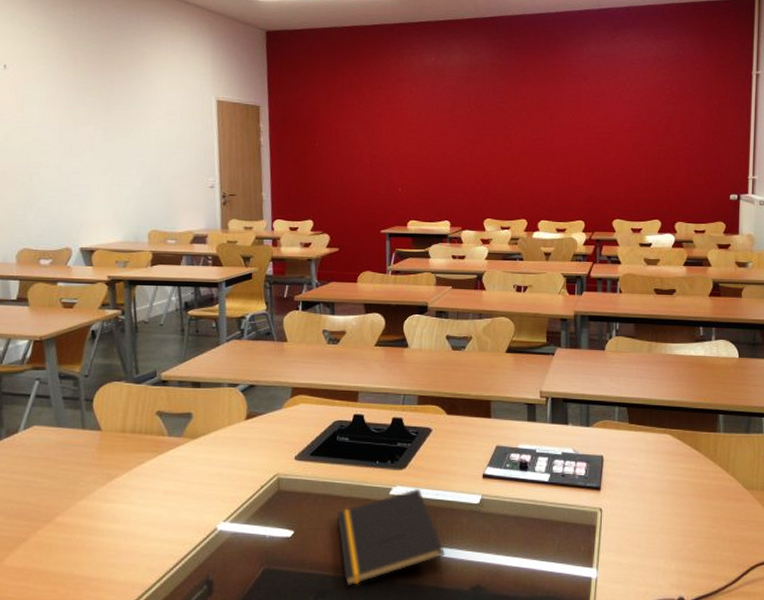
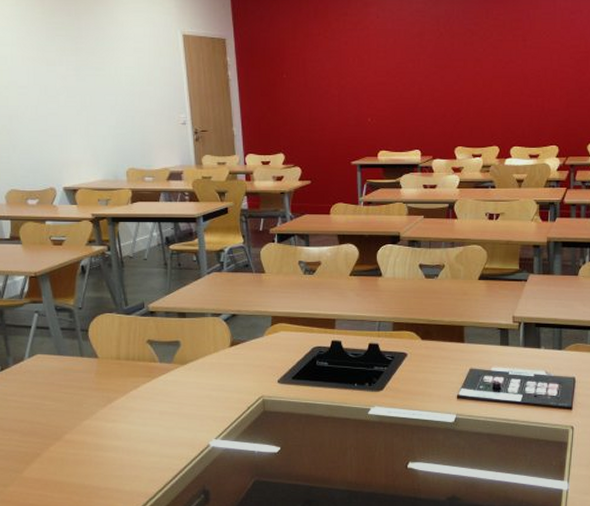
notepad: present [336,488,446,586] -> none [319,408,423,496]

